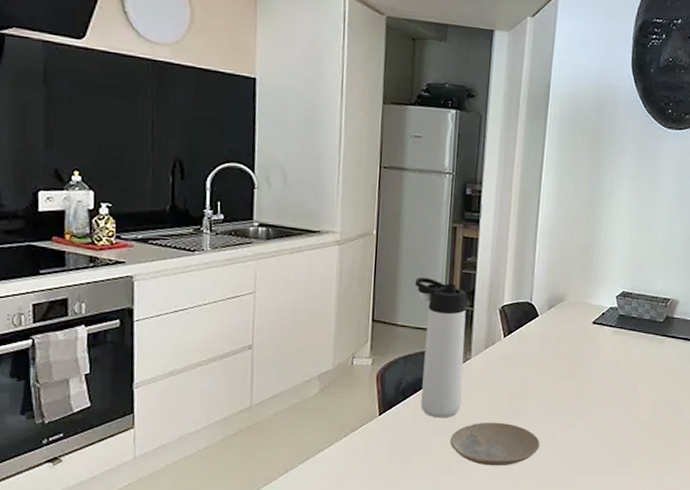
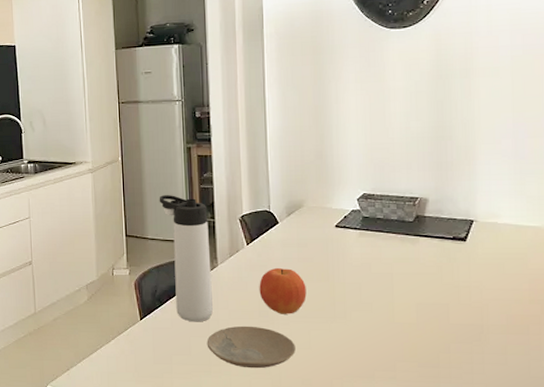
fruit: none [510,362,558,411] -> present [259,267,307,314]

